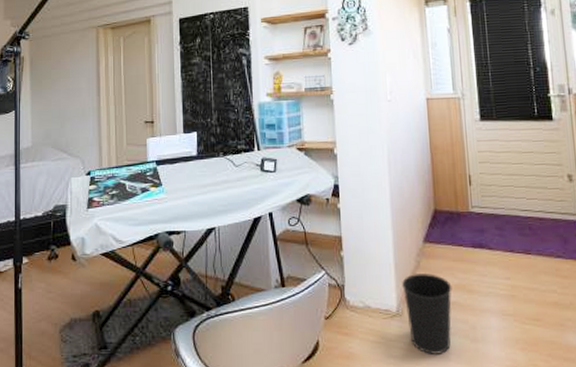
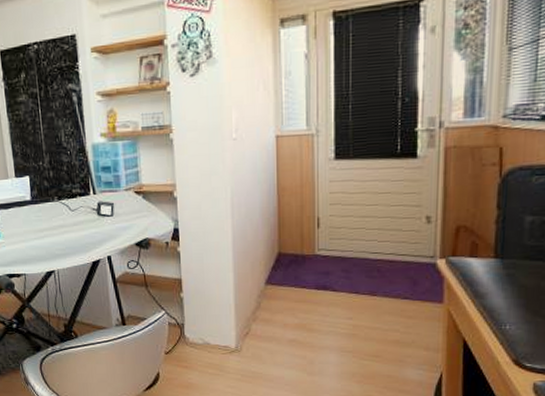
wastebasket: present [402,272,452,356] -> none [242,312,292,386]

